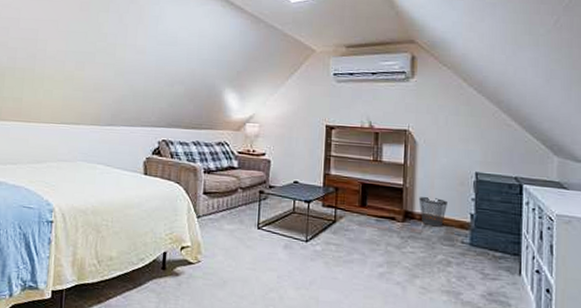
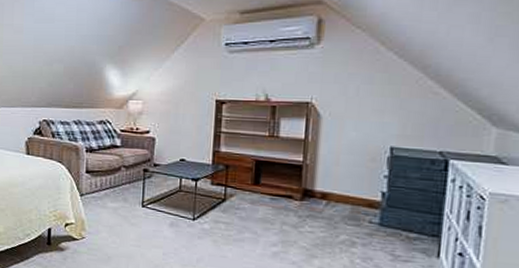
wastebasket: present [418,197,448,227] -> none [320,174,355,206]

